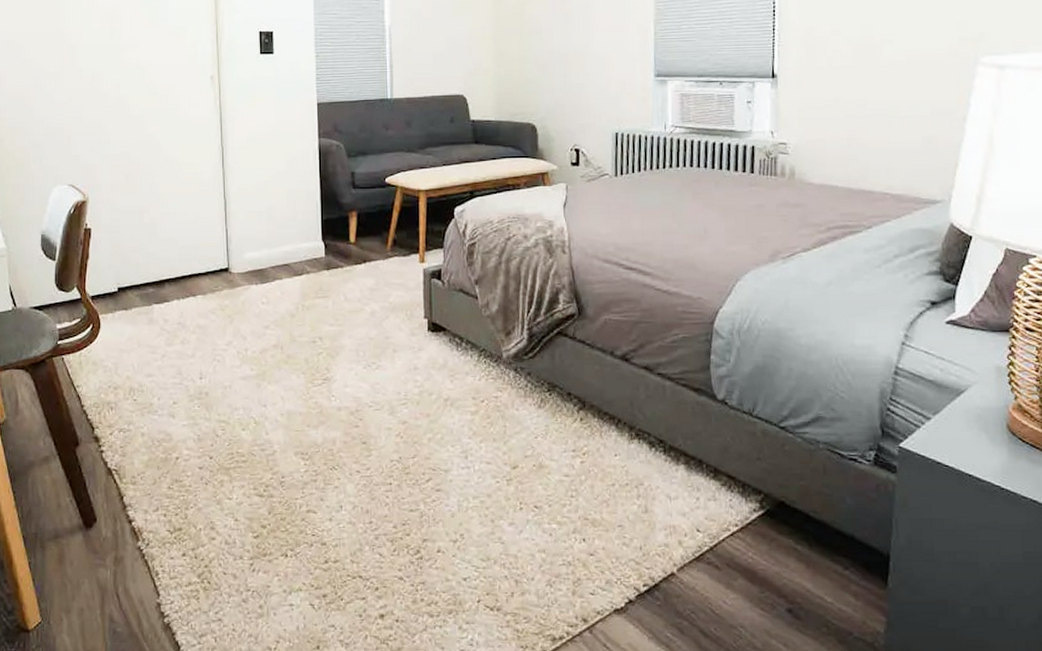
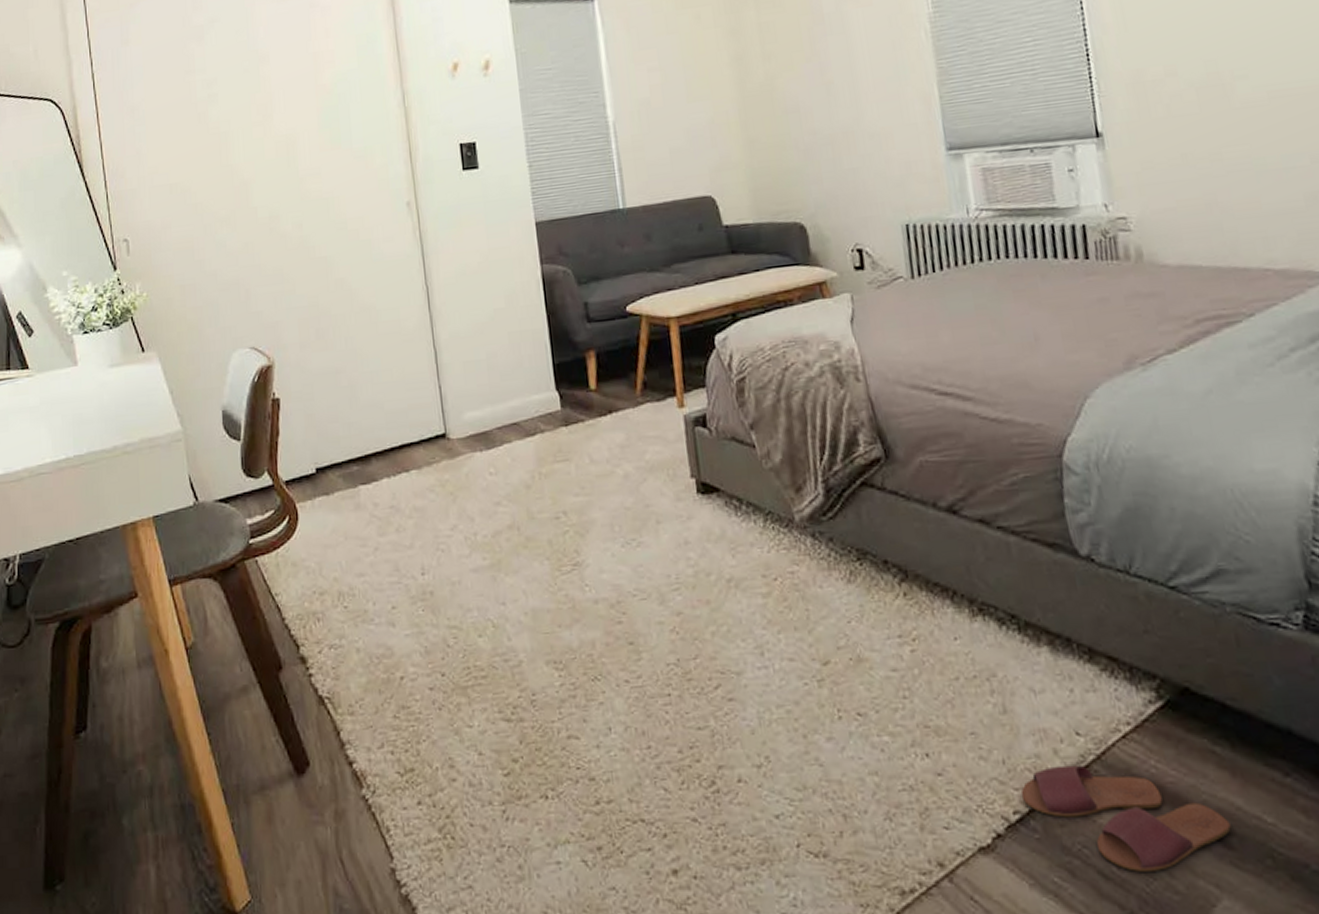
slippers: none [651,553,801,632] -> present [1021,764,1231,872]

